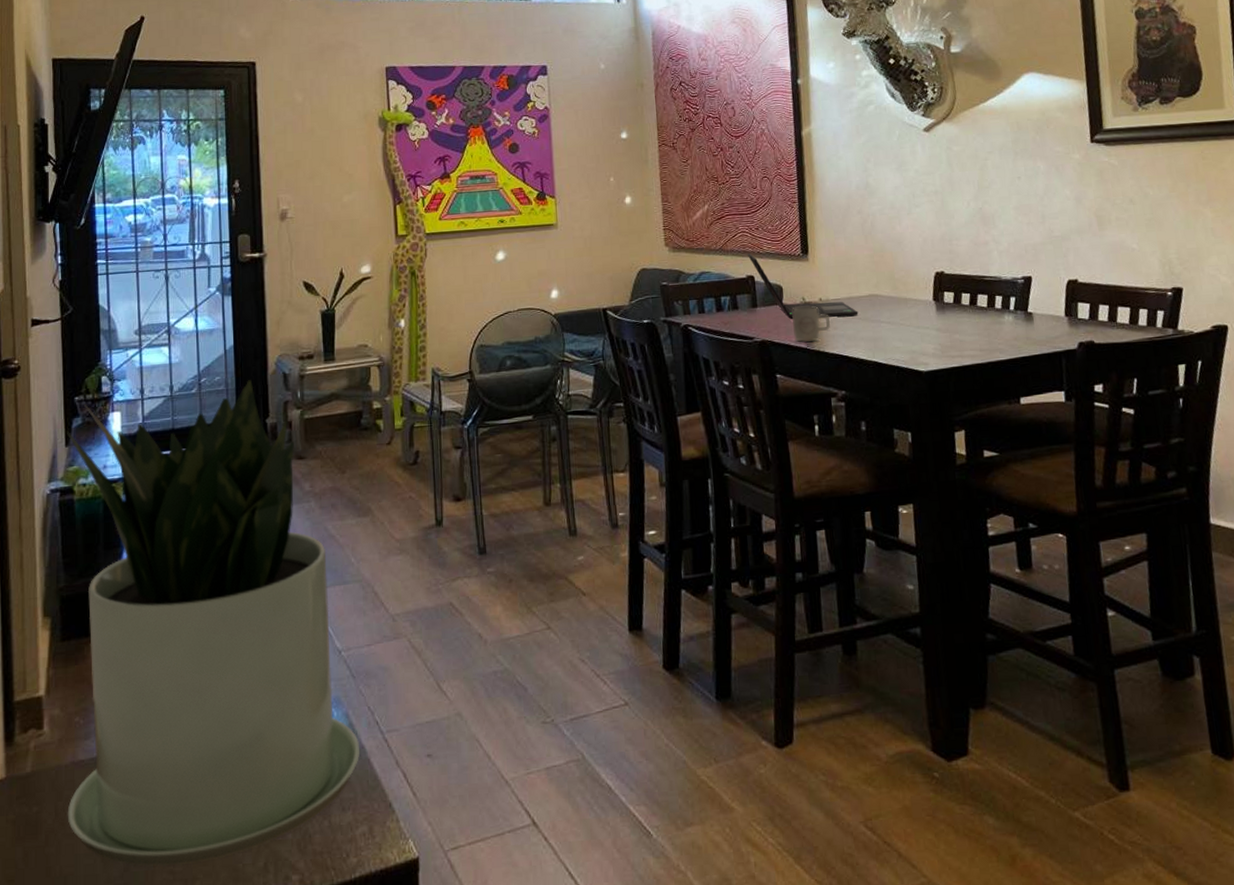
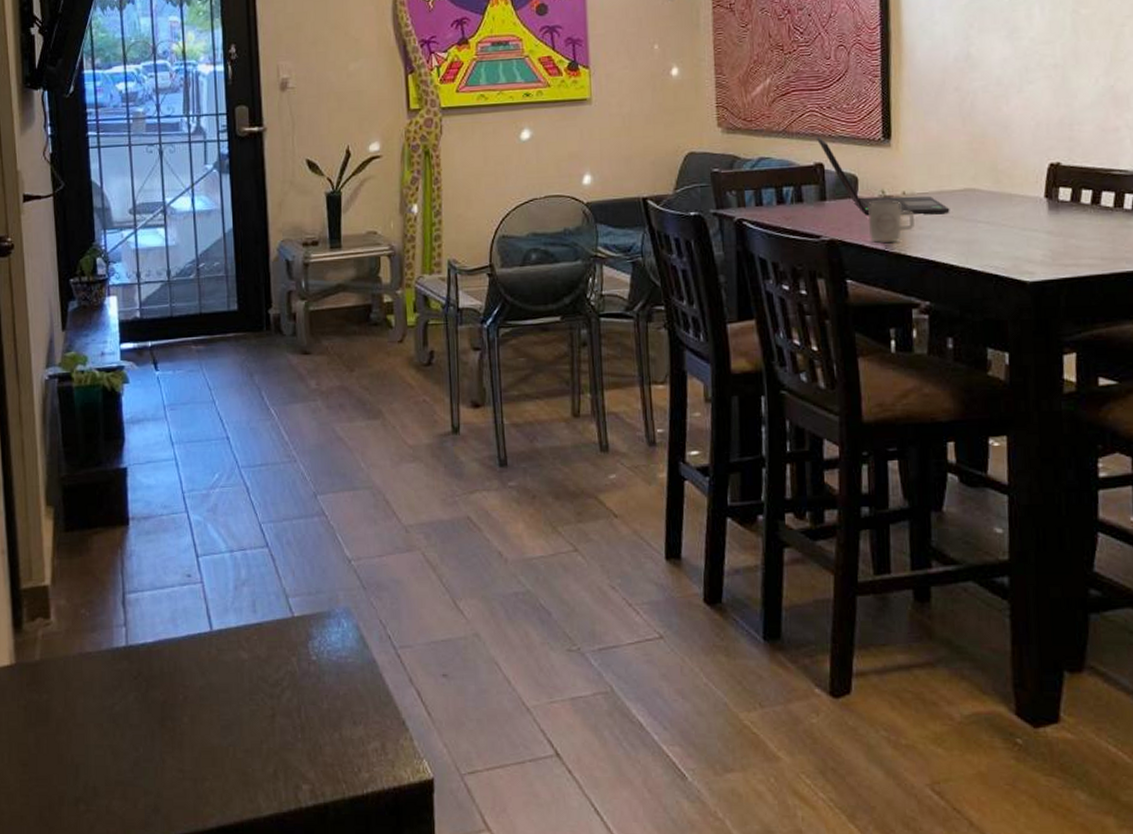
planter: present [67,380,361,867] -> none [63,266,372,765]

